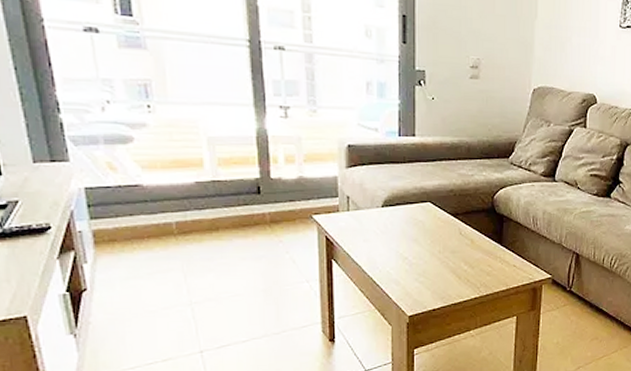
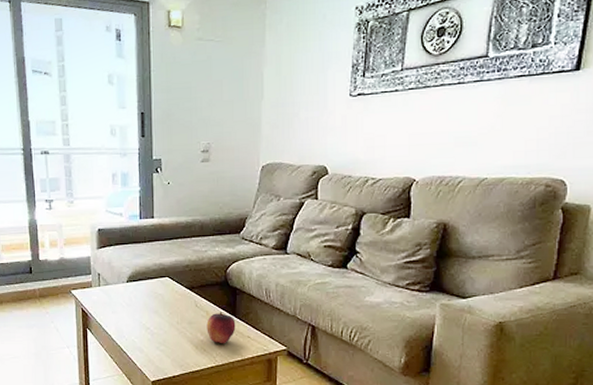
fruit: none [471,240,502,274] -> present [206,312,236,344]

